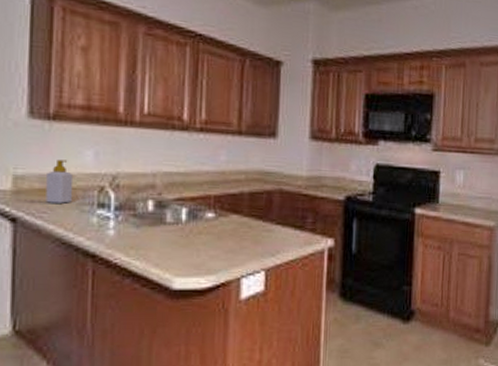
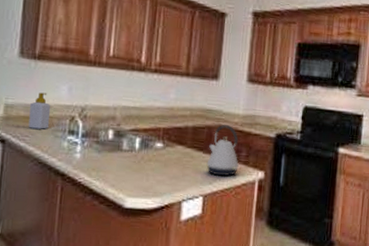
kettle: none [267,189,305,246] -> present [206,125,239,176]

